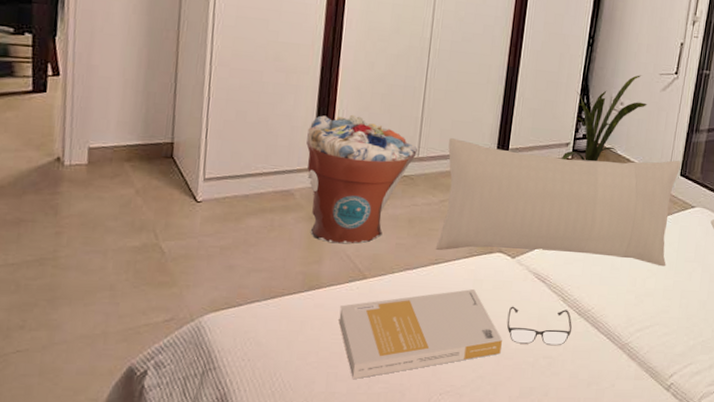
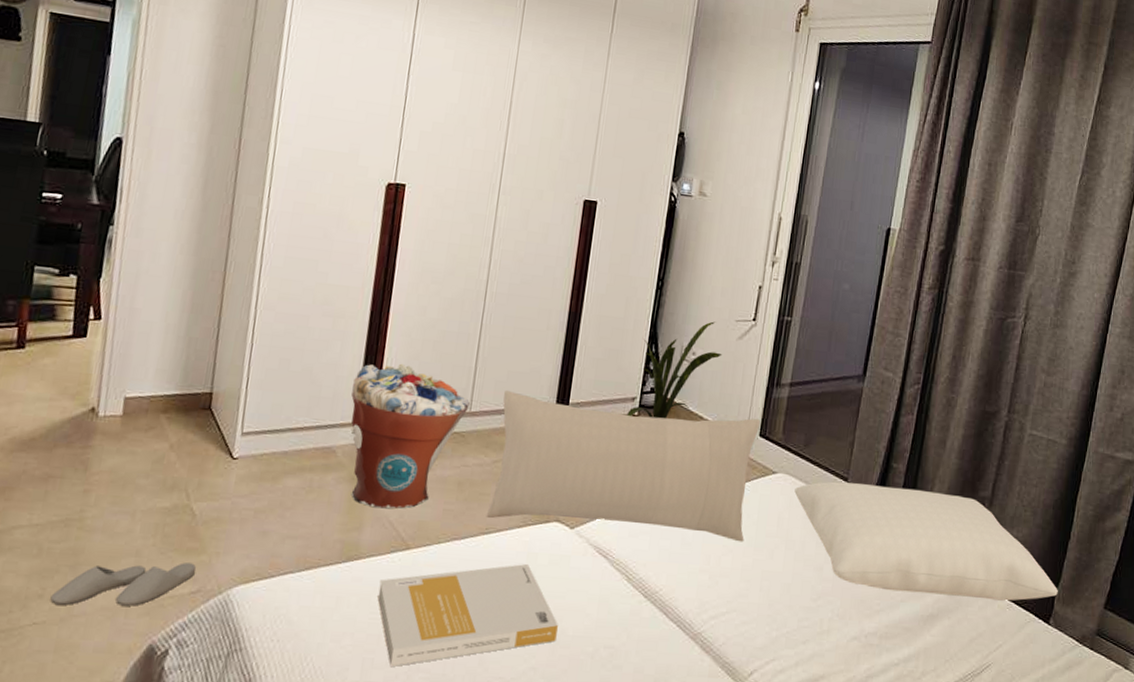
slippers: none [31,295,168,334] -> present [50,562,196,606]
eyeglasses: present [506,306,573,346] -> none [563,585,638,634]

